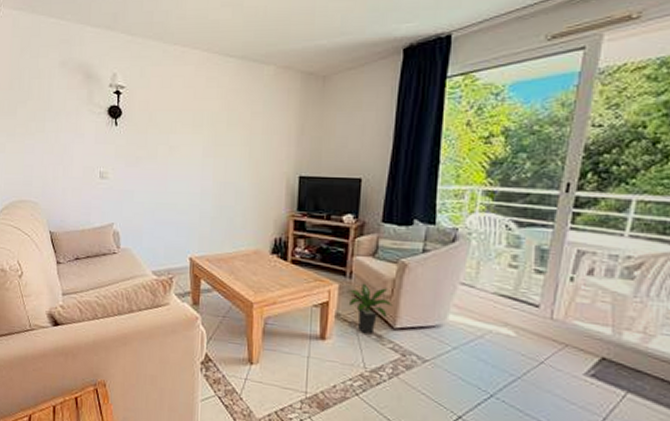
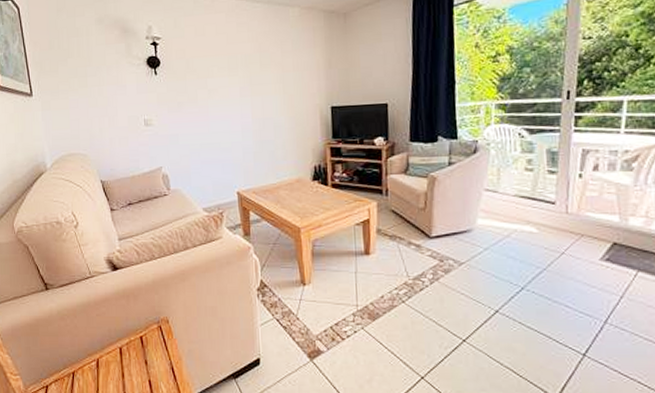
potted plant: present [347,283,393,334] -> none [385,199,427,245]

